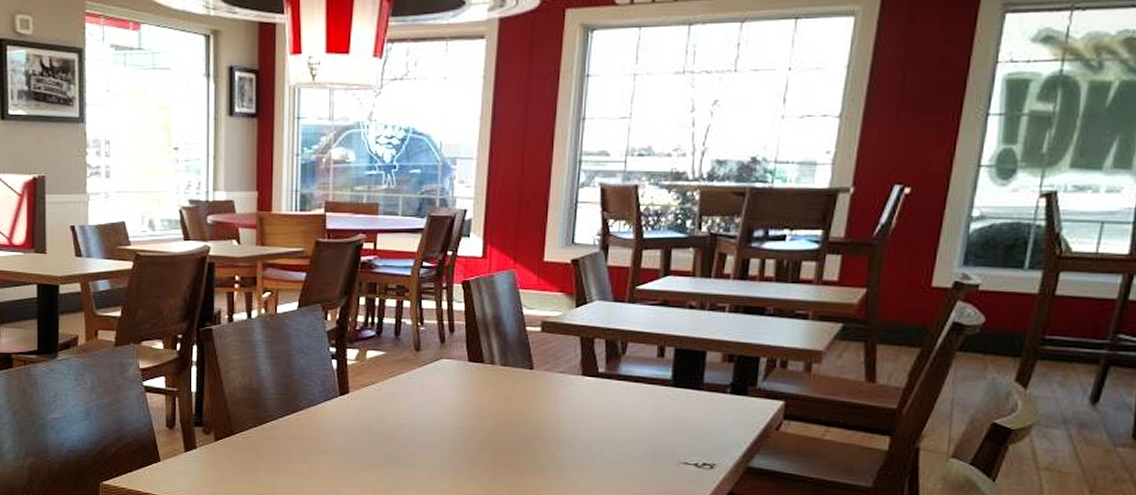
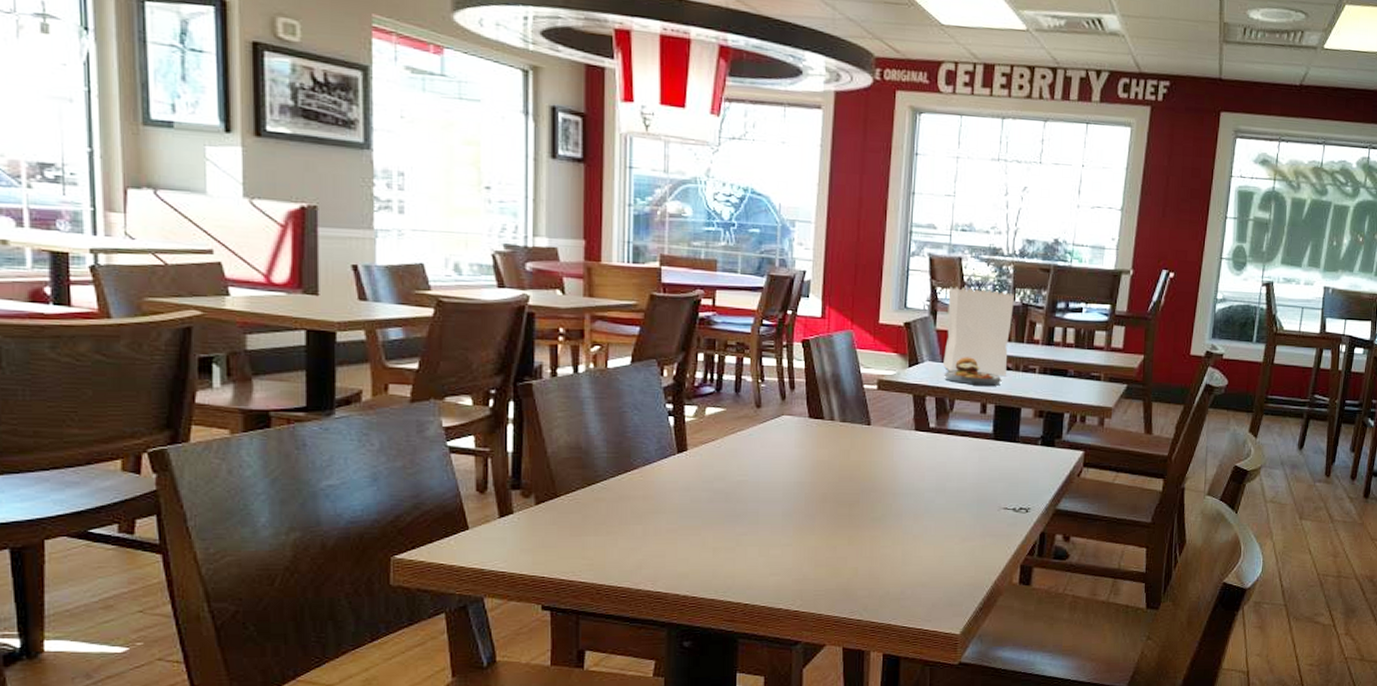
paper bag: none [615,218,700,316] -> present [943,286,1014,377]
burger: none [616,295,684,327] -> present [944,357,1002,386]

